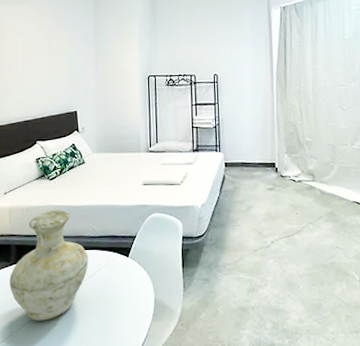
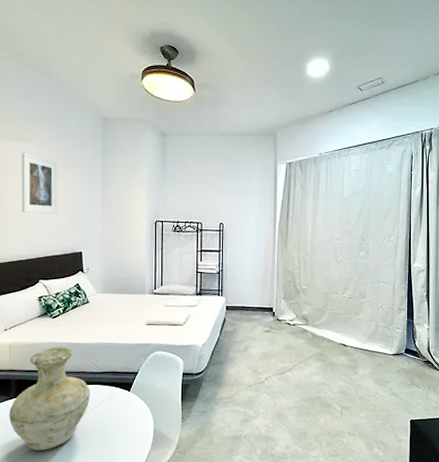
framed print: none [18,16,53,75] -> present [21,153,58,213]

